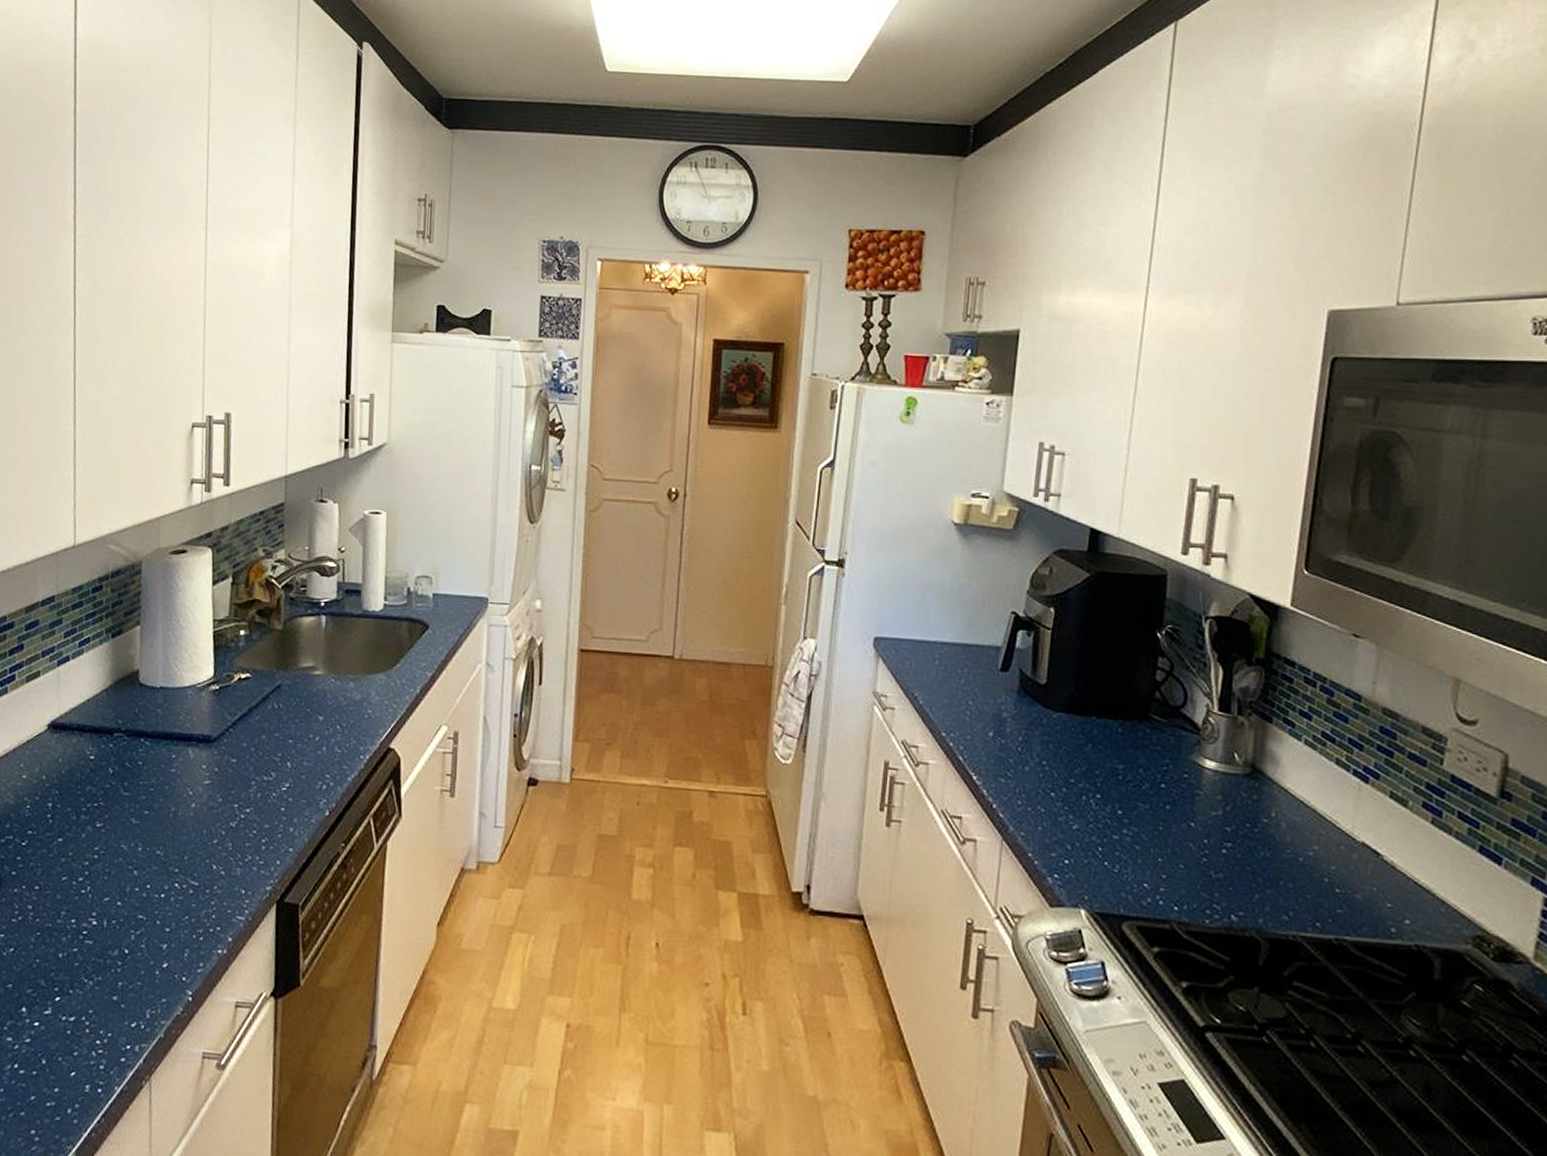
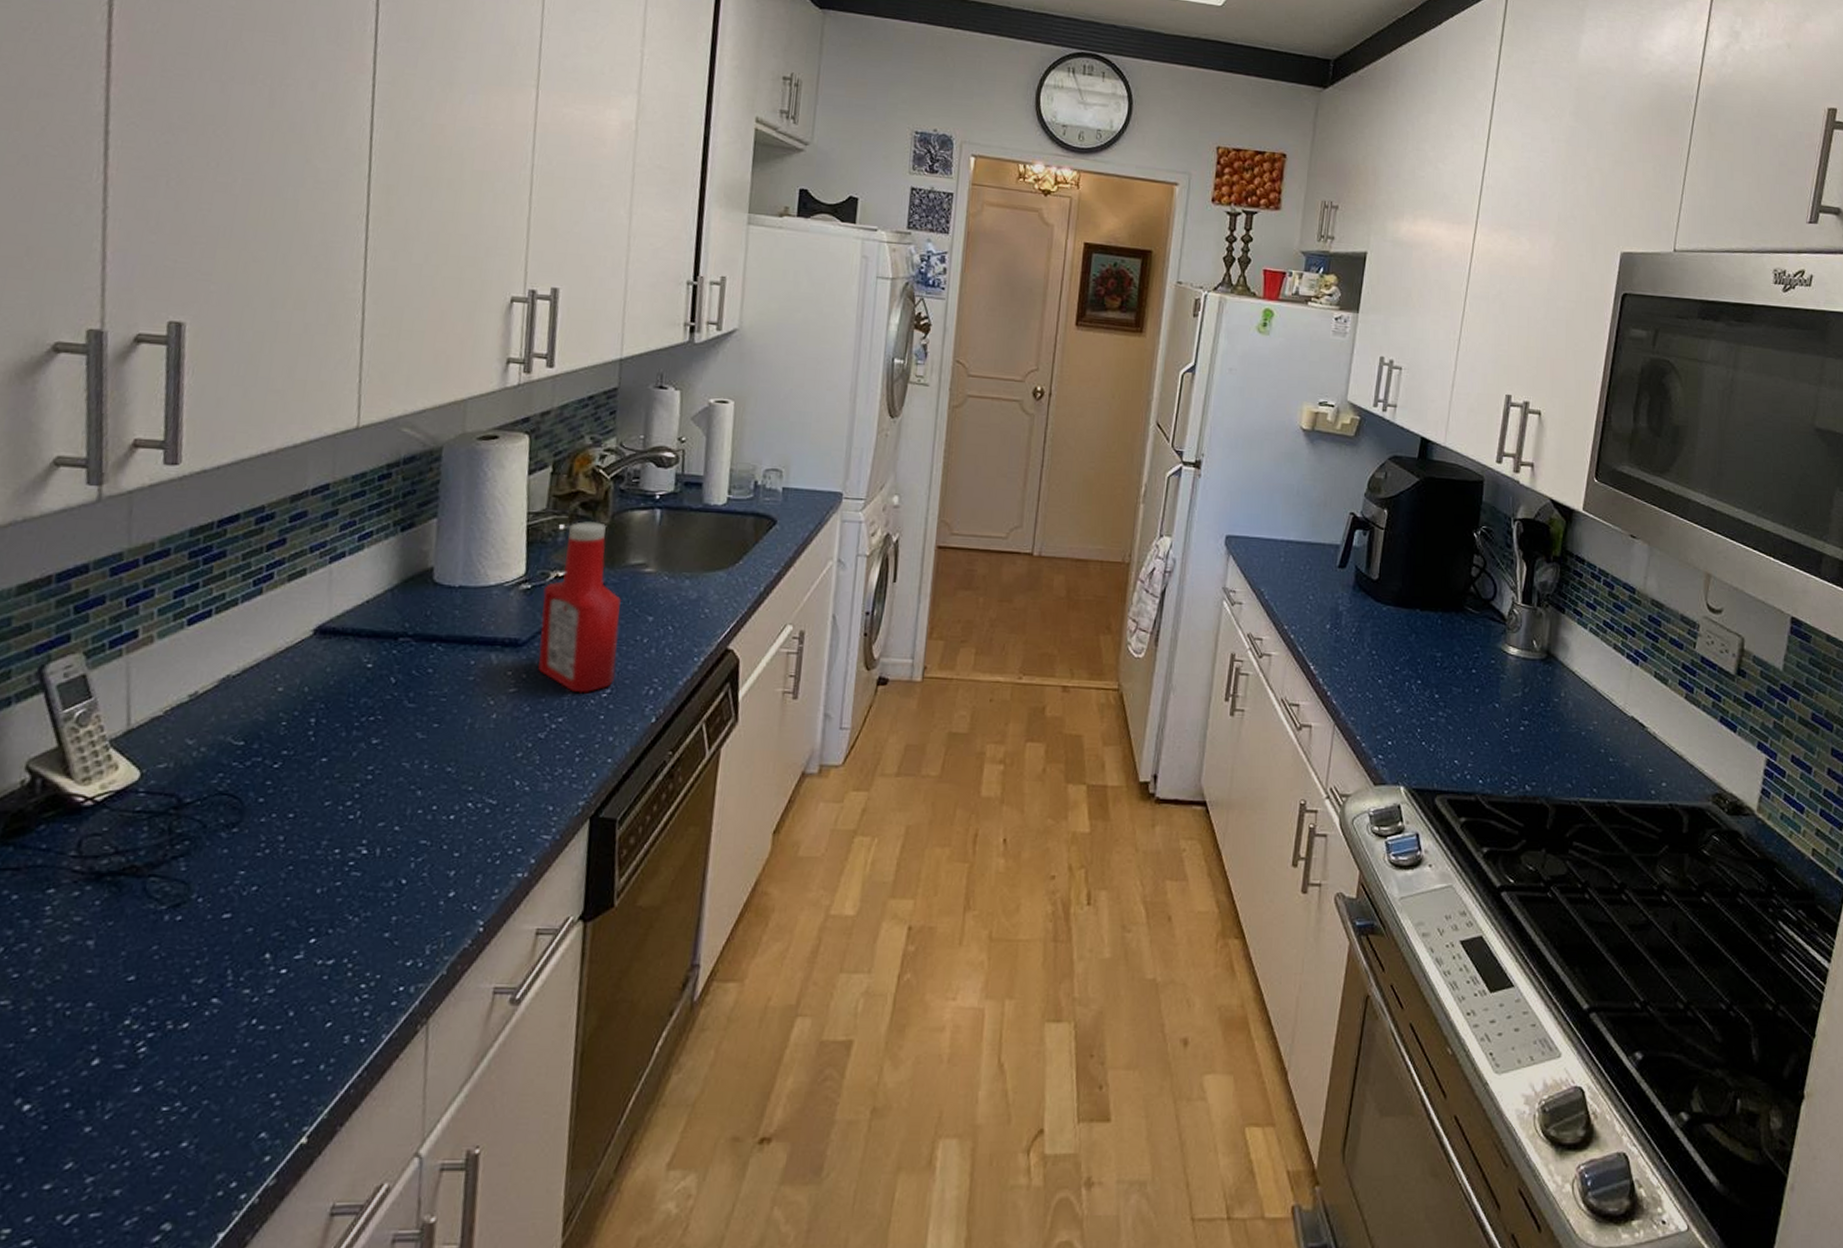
ketchup bottle: none [227,628,296,787] -> present [538,521,622,694]

